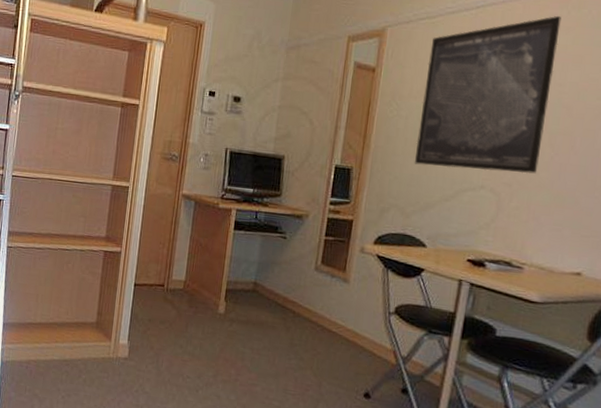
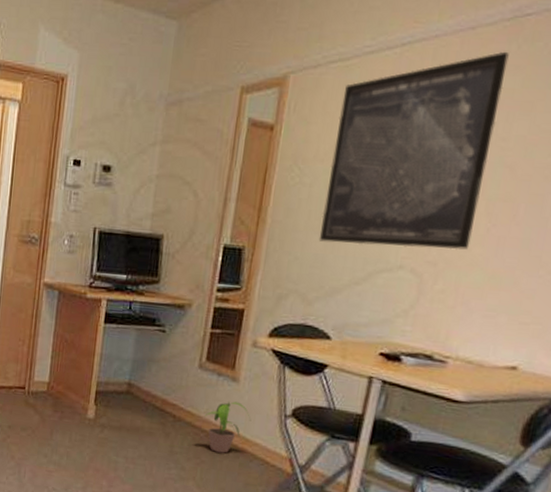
potted plant: none [320,299,360,346] -> present [204,401,251,453]

